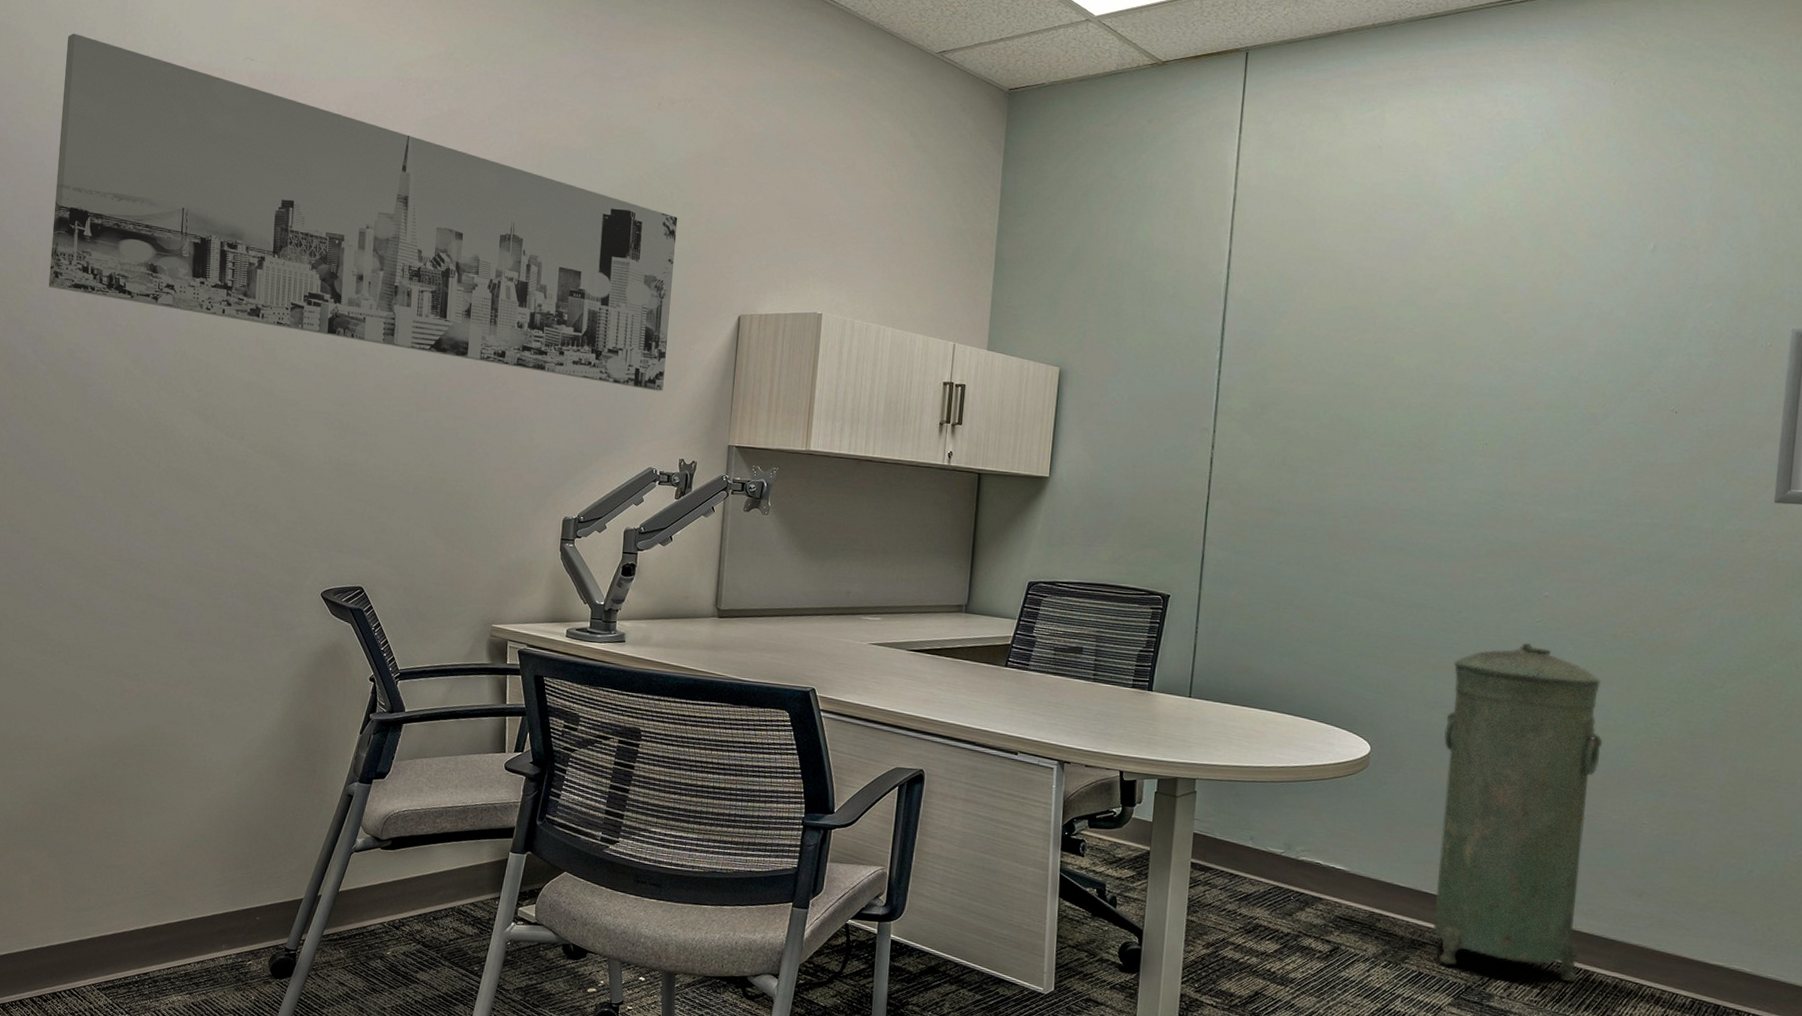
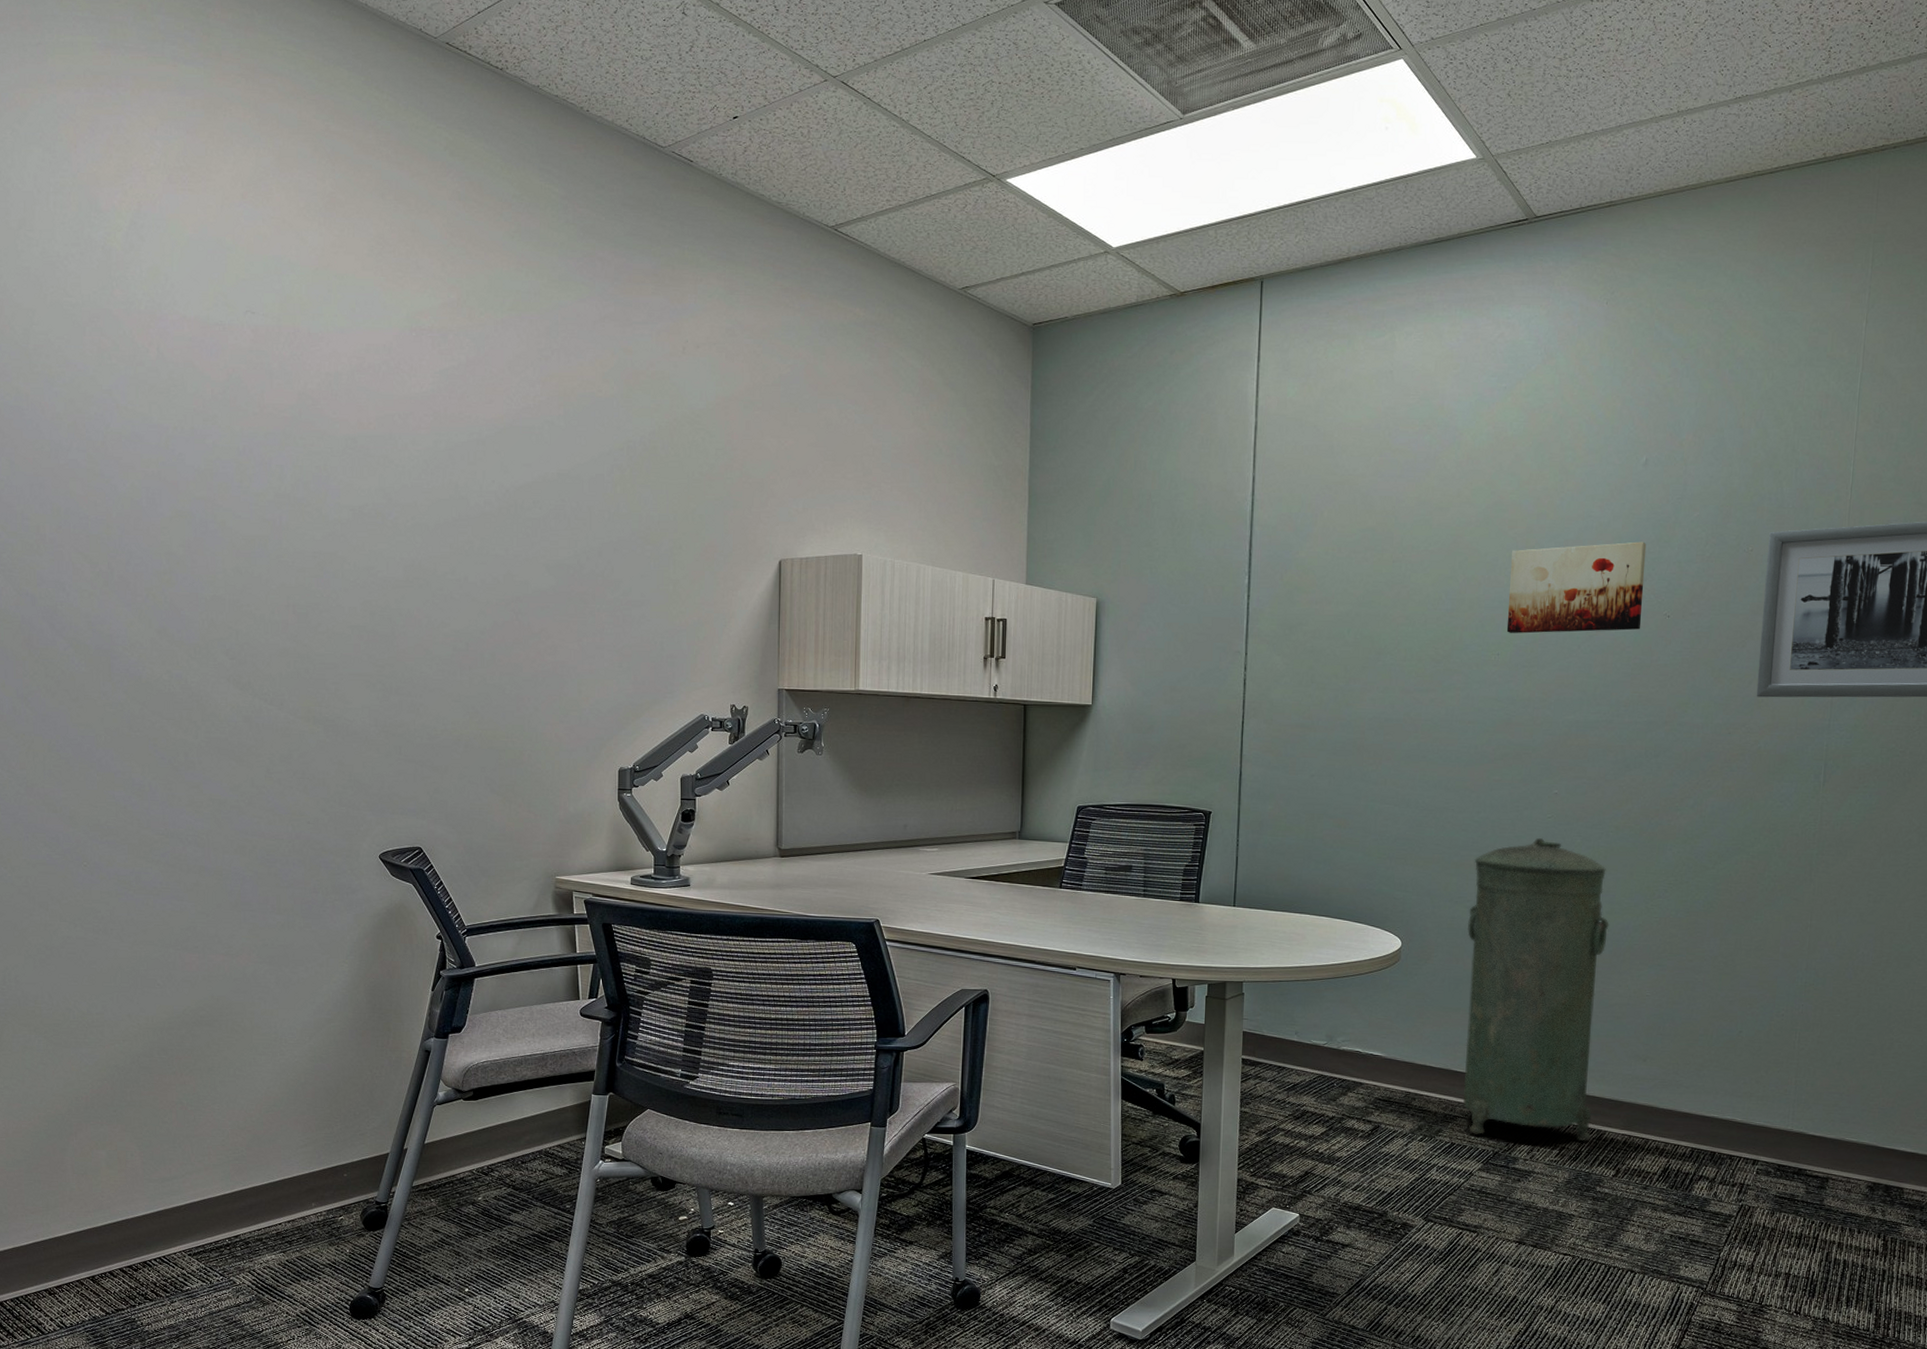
wall art: present [48,33,678,392] -> none [49,289,712,639]
wall art: none [1496,331,1653,425] -> present [1506,541,1647,634]

